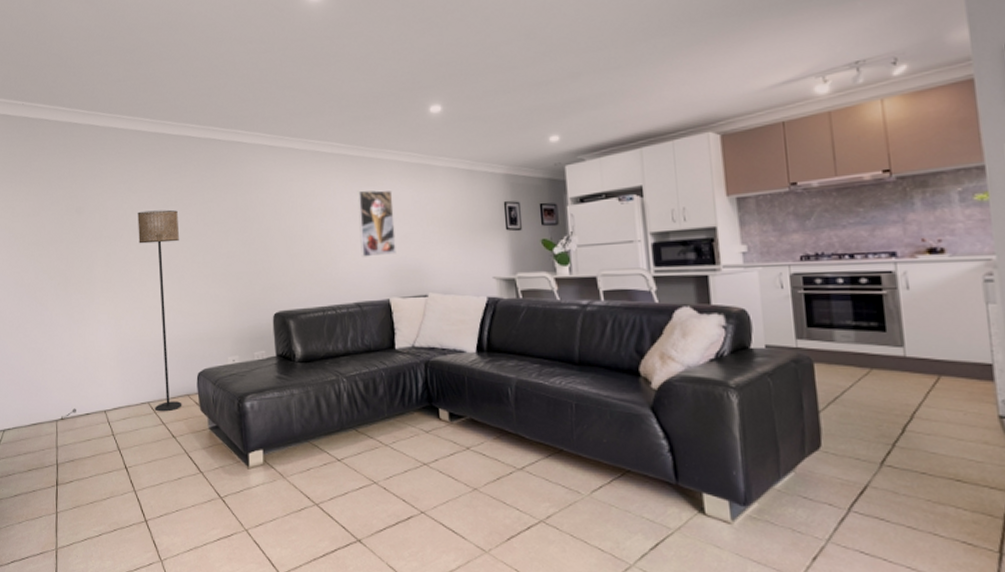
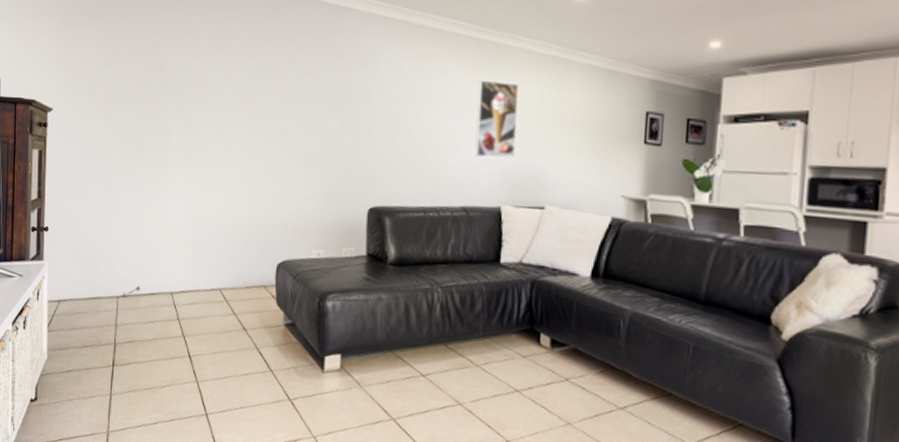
floor lamp: present [137,209,182,412] -> none [224,76,271,302]

